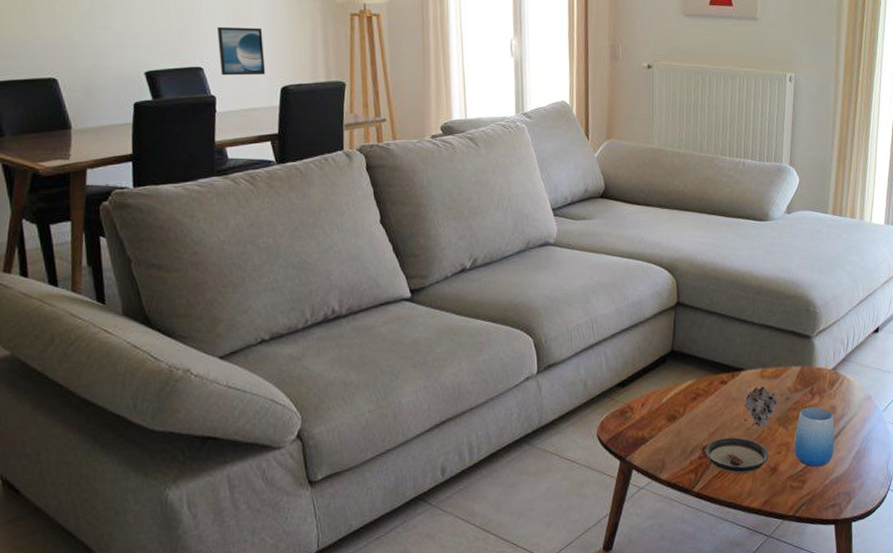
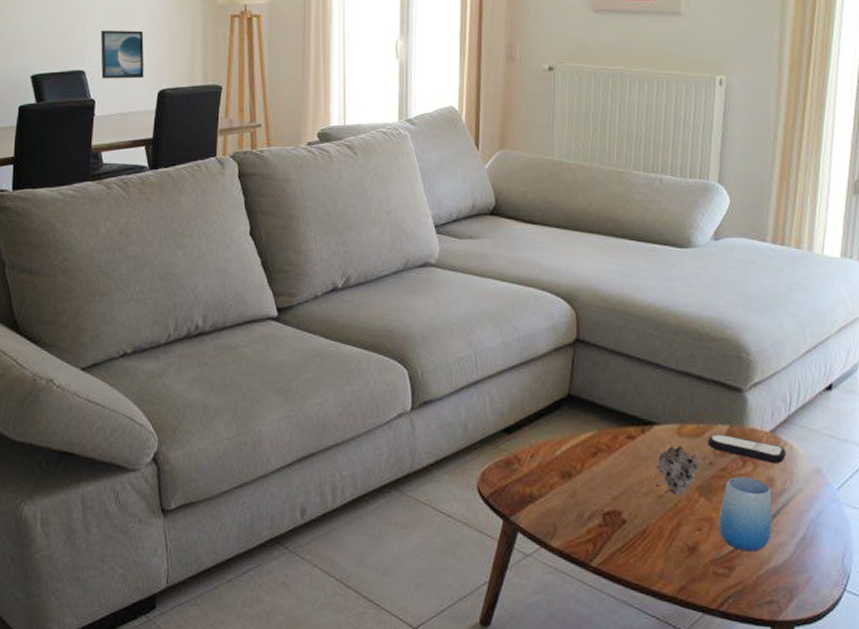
saucer: present [705,437,770,475] -> none [606,505,688,552]
remote control: none [784,373,845,395] -> present [707,433,787,464]

